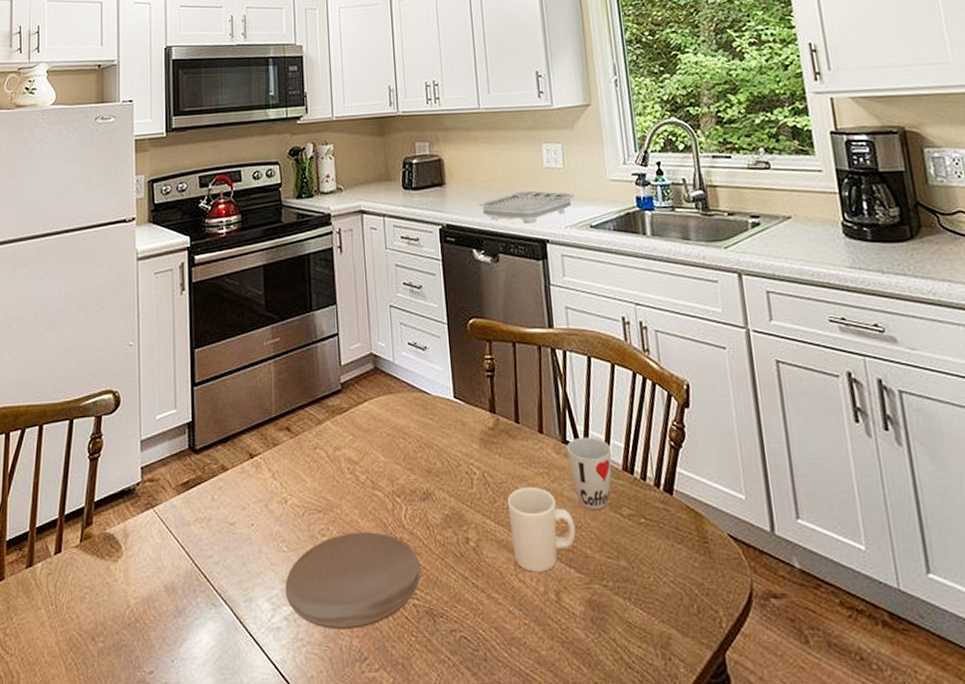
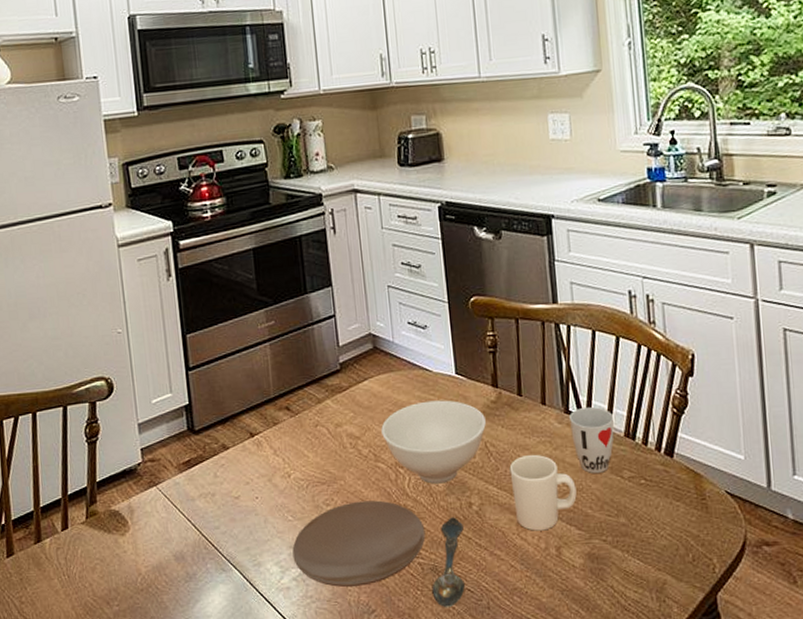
bowl: none [379,425,484,516] -> present [381,400,486,484]
spoon: none [427,553,461,658] -> present [432,517,465,608]
dish rack: present [479,190,575,223] -> none [480,164,583,199]

